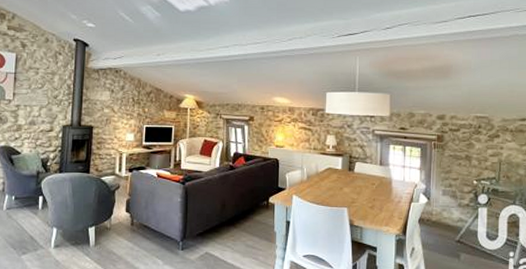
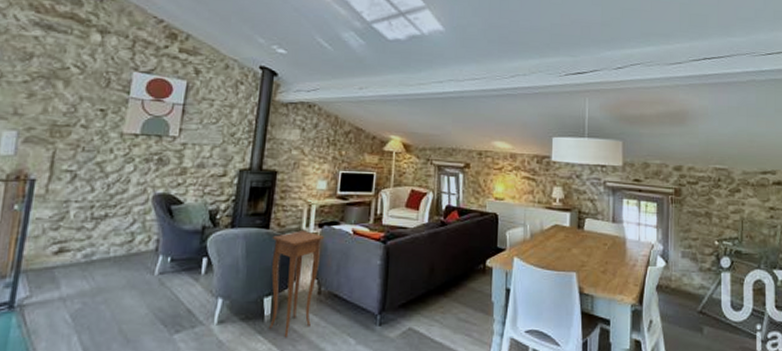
side table: none [92,174,134,259] -> present [269,230,324,338]

